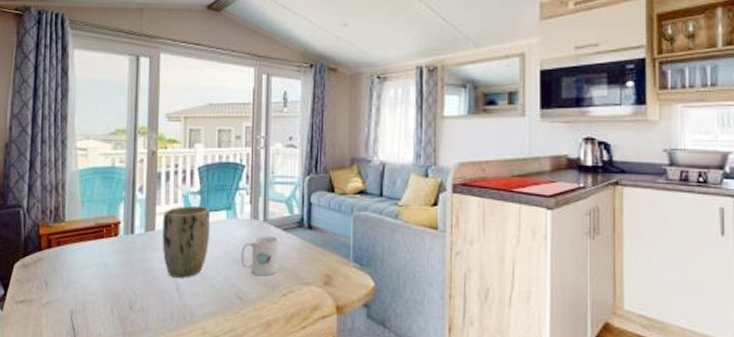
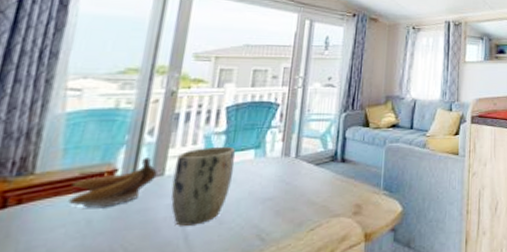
banana: none [90,213,150,254] -> present [68,158,157,208]
mug: present [240,236,280,276] -> none [266,172,311,214]

